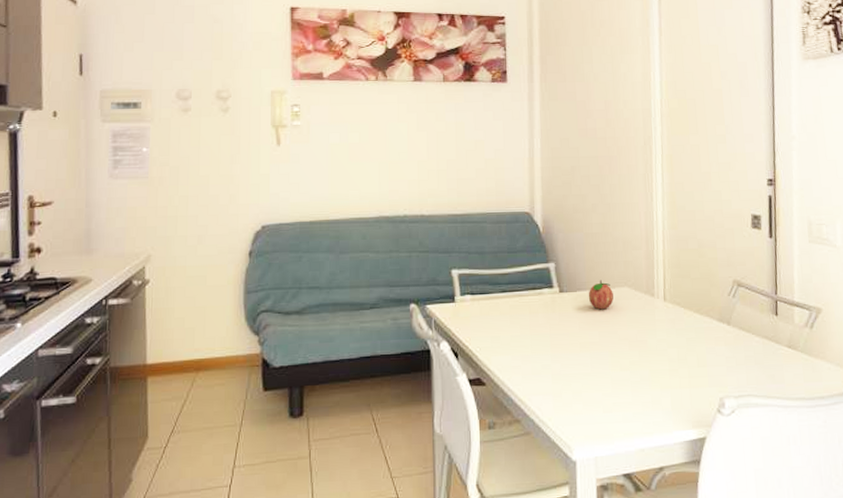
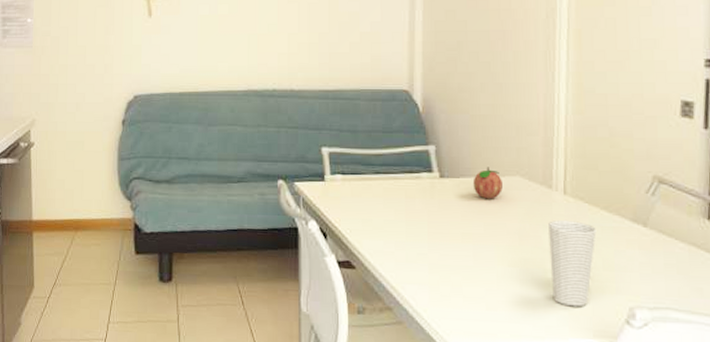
cup: none [653,324,691,402] -> present [549,220,597,307]

